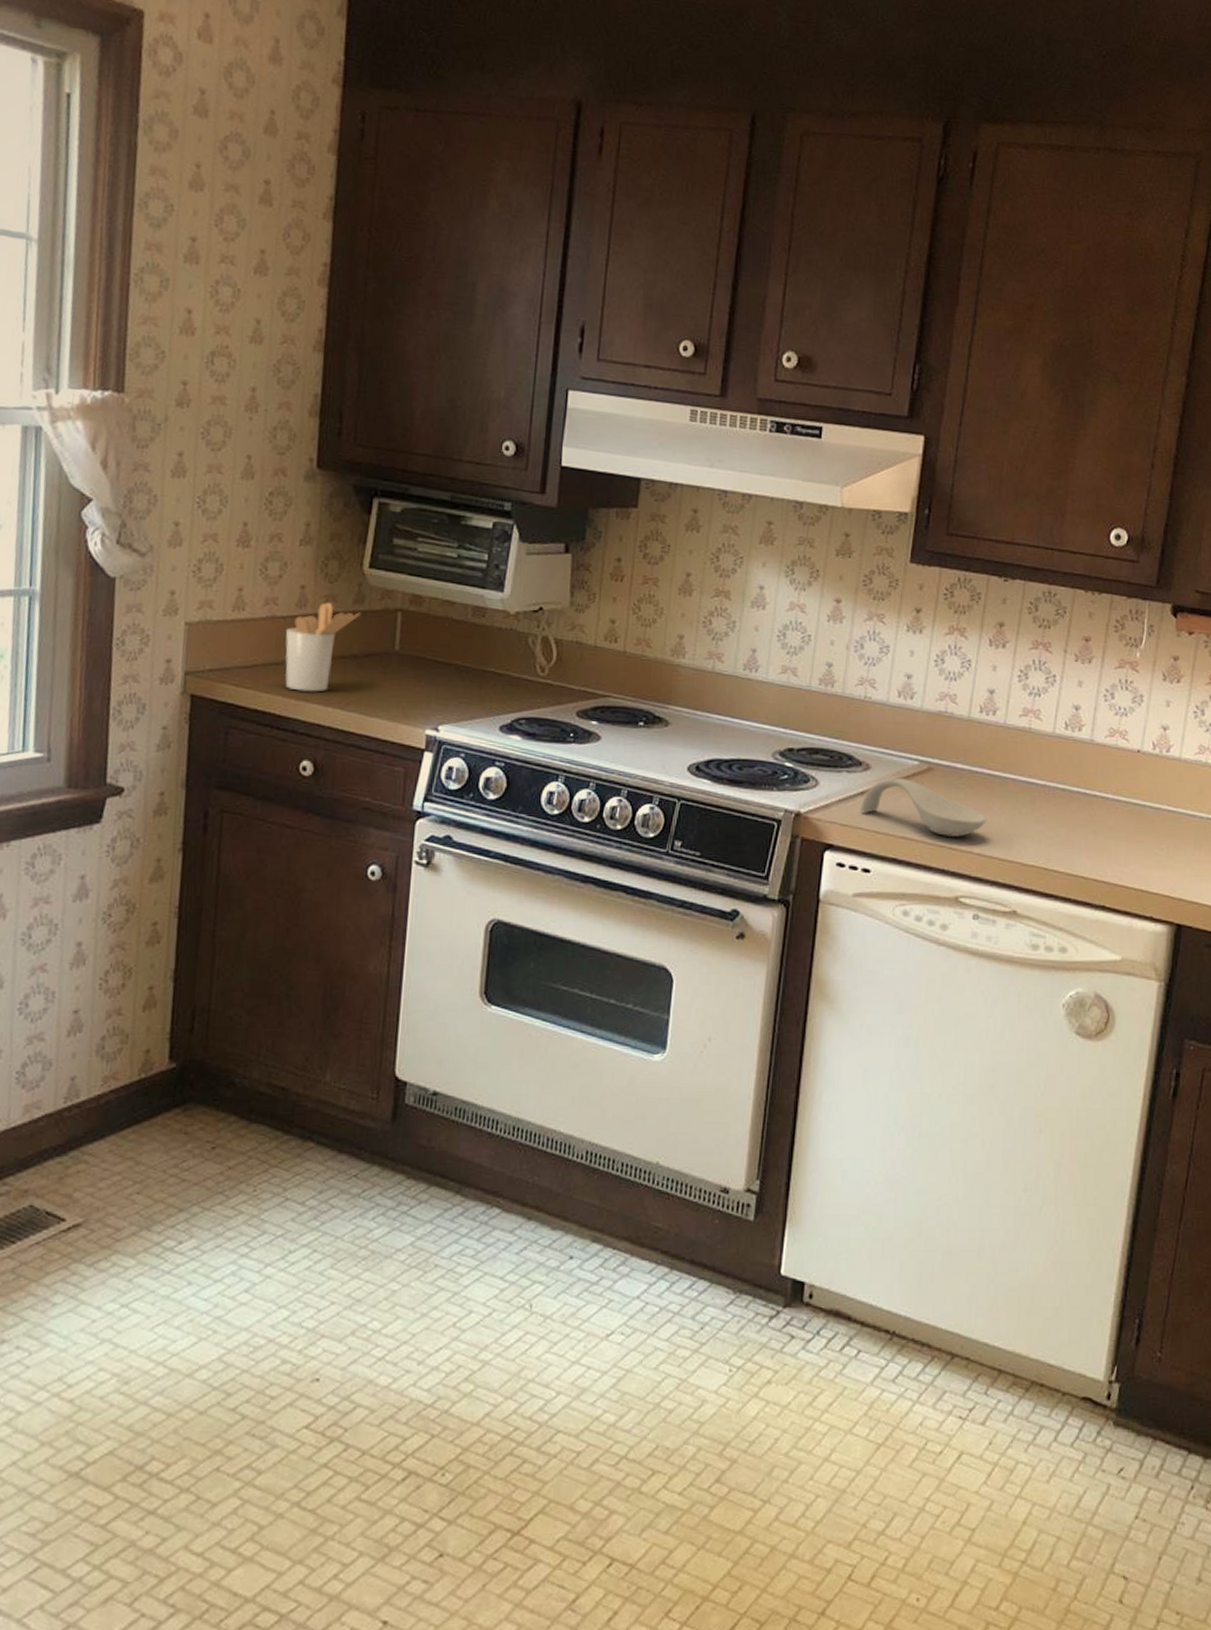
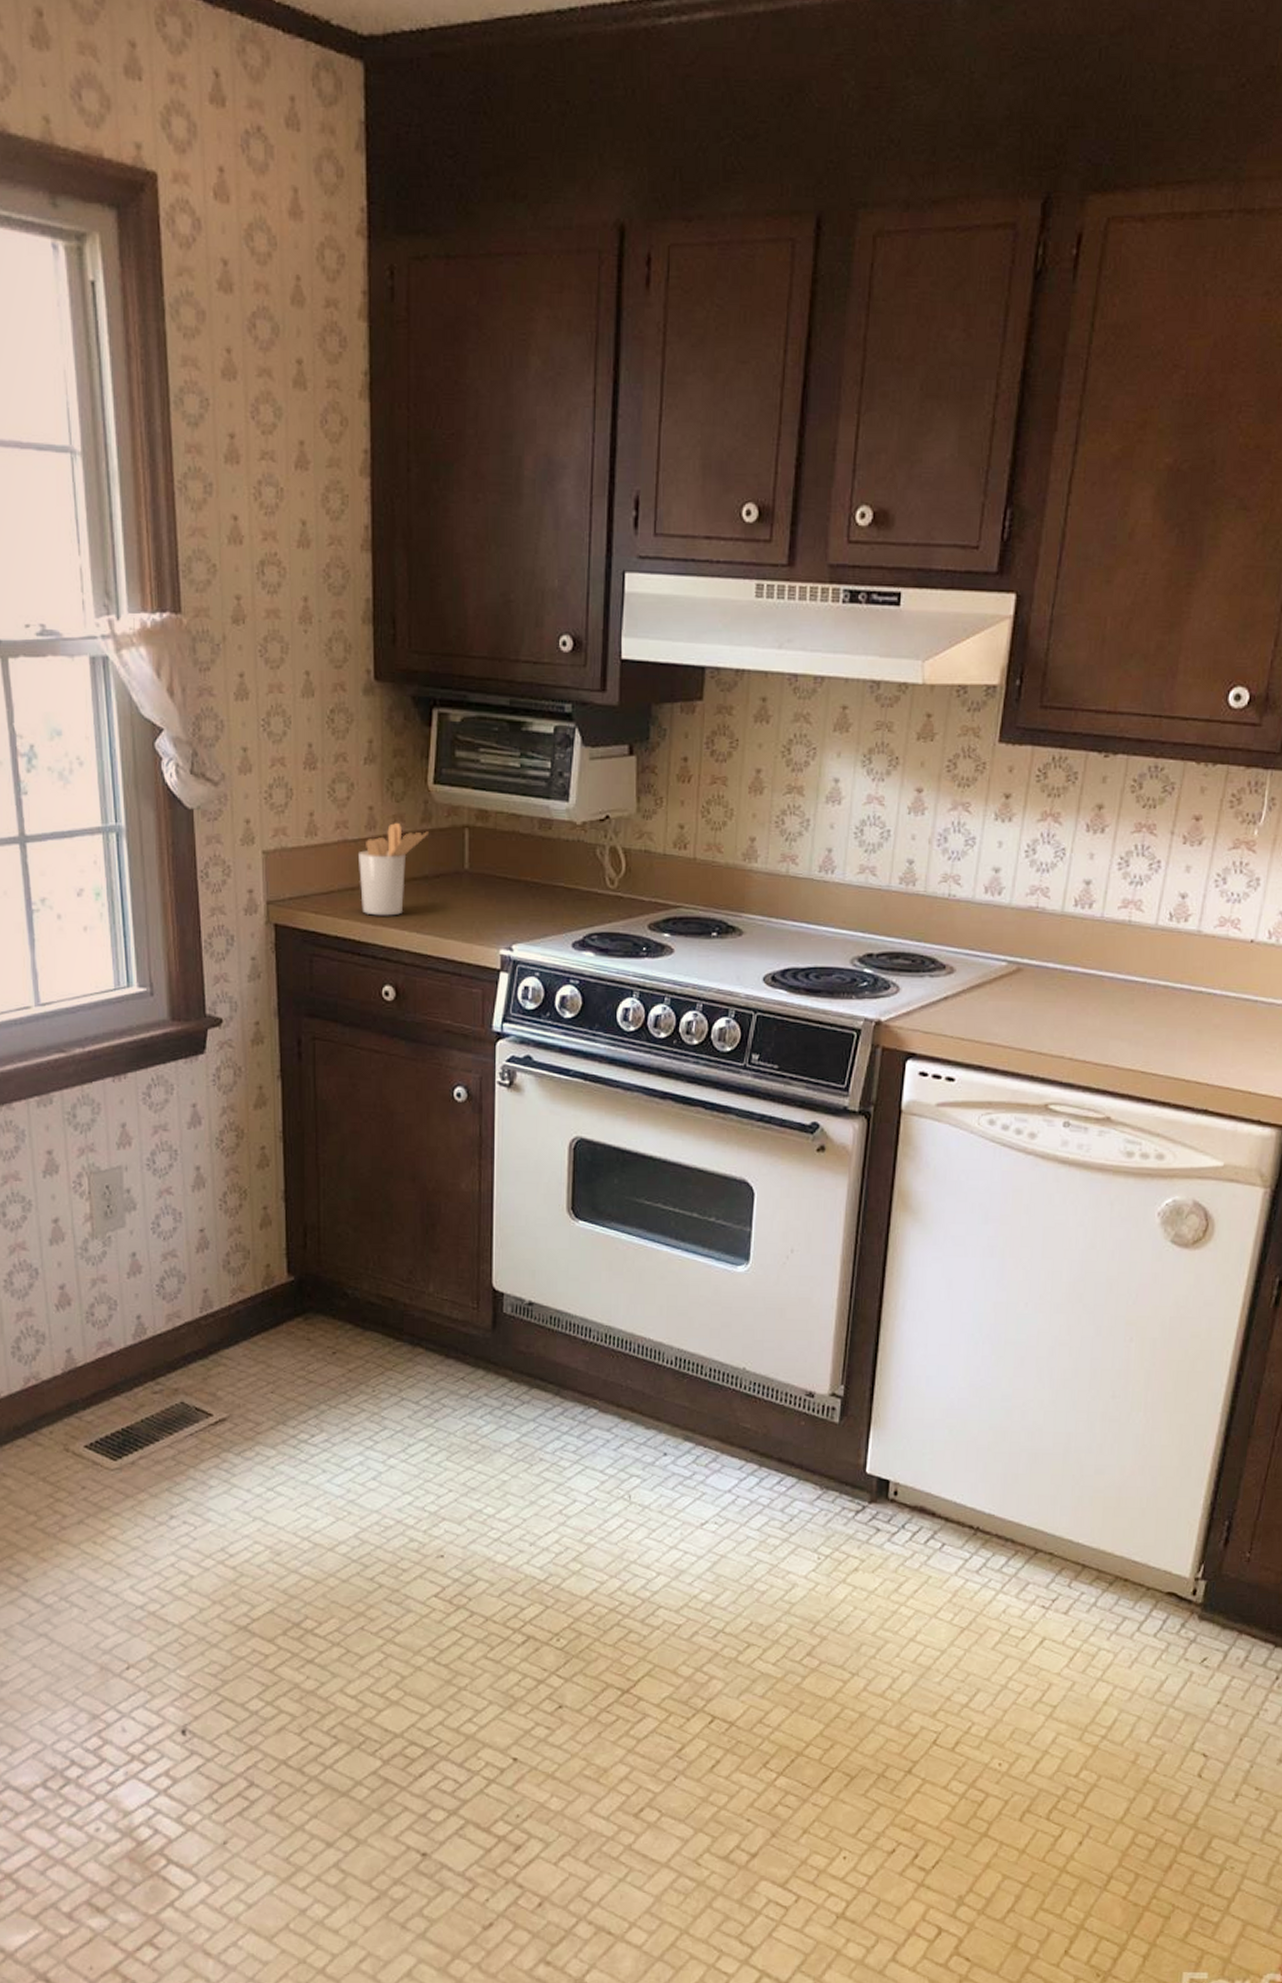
spoon rest: present [861,778,987,838] -> none [944,981,1080,1042]

